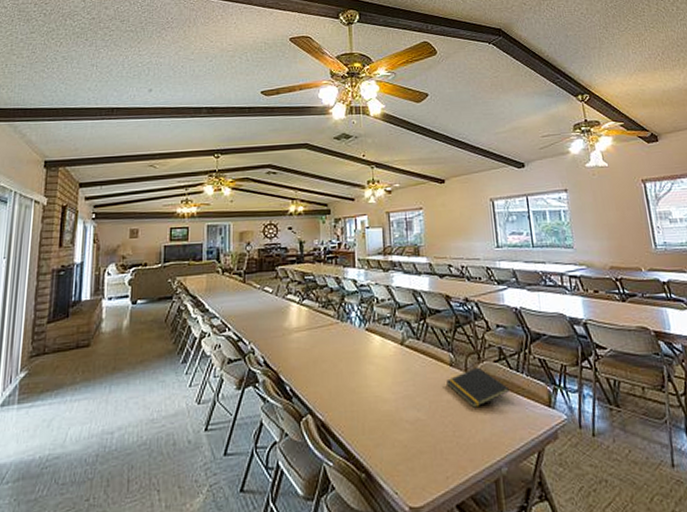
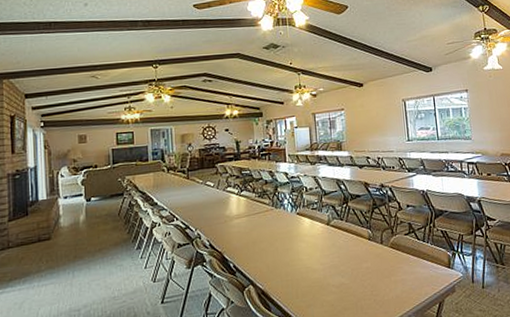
notepad: present [446,367,510,408] -> none [366,239,418,272]

